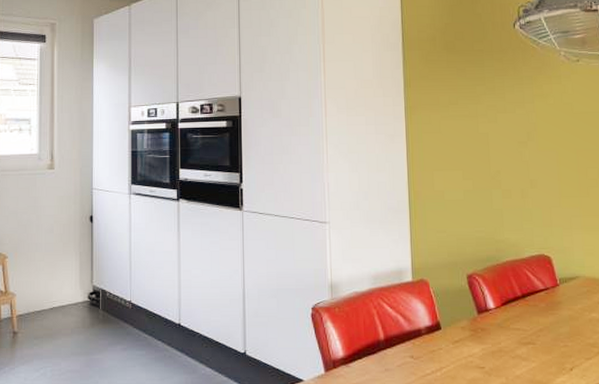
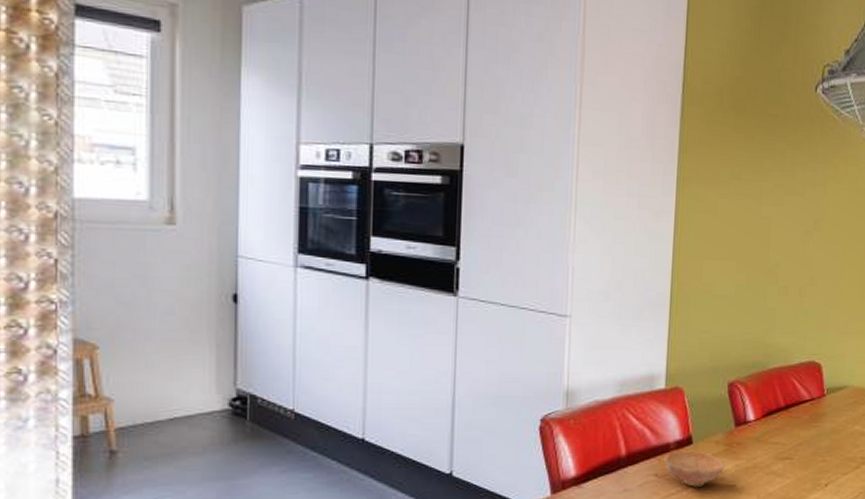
bowl: none [418,335,472,368] -> present [664,451,724,487]

